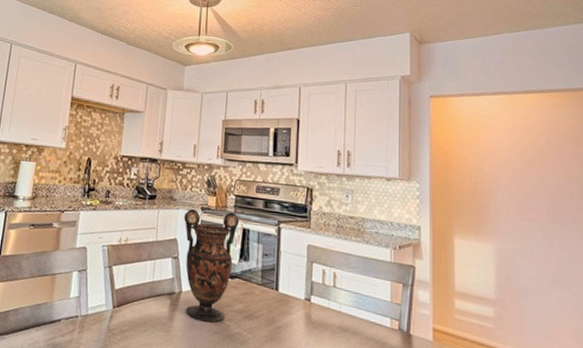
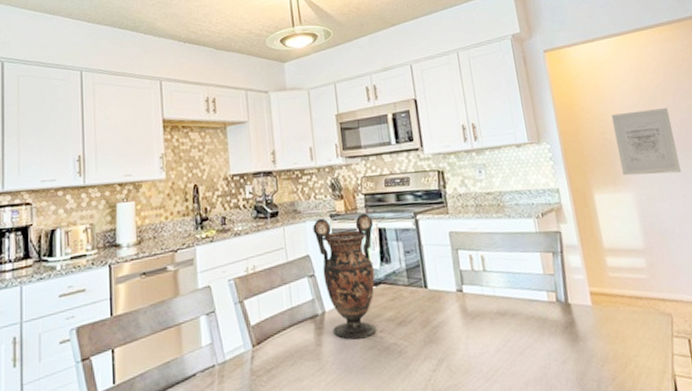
wall art: none [486,167,548,235] -> present [611,108,682,176]

